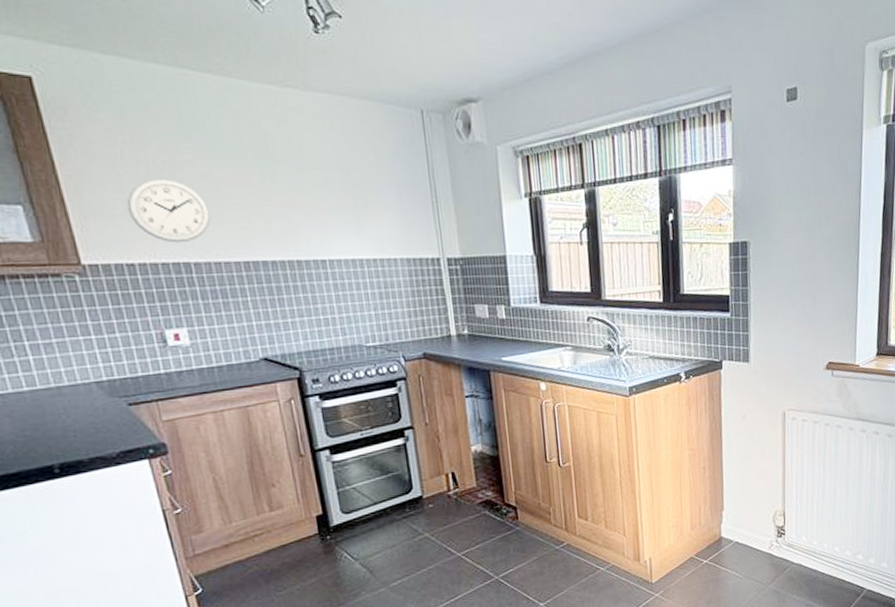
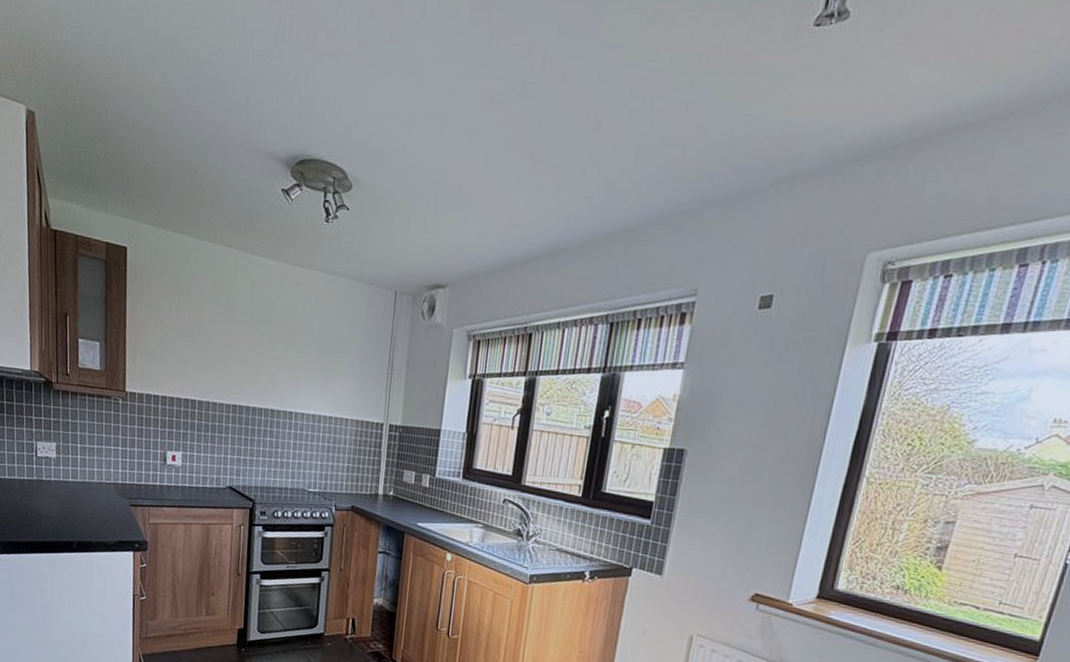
wall clock: present [126,178,211,243] -> none [164,330,219,384]

